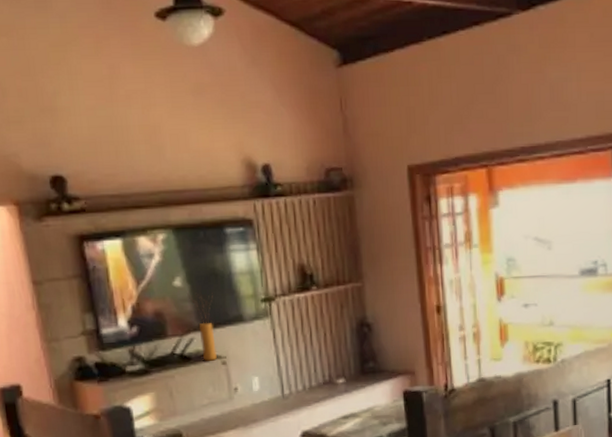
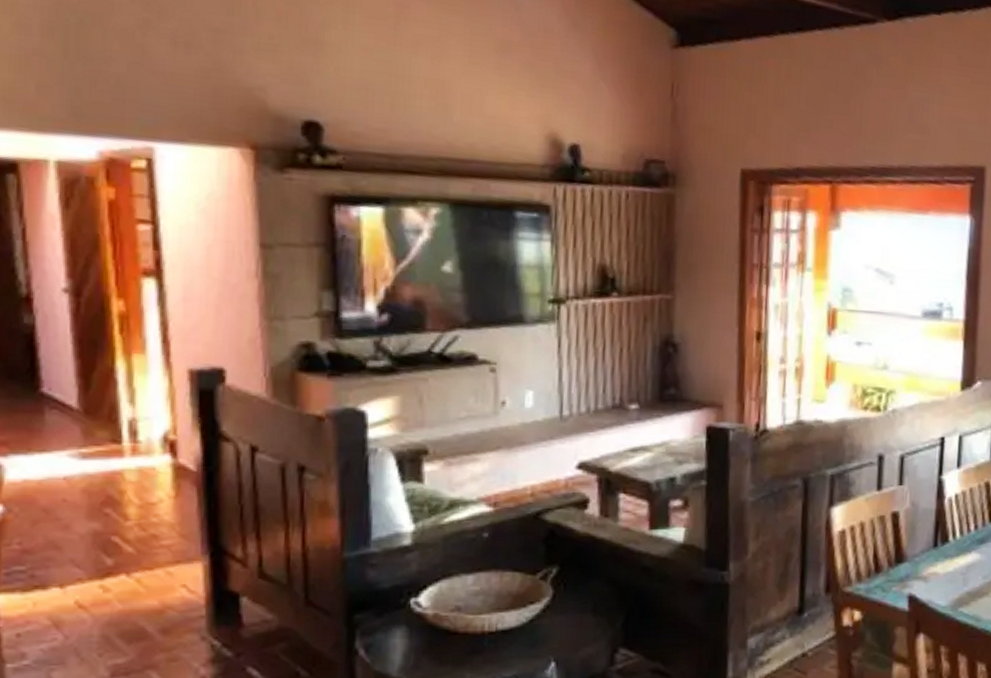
vase: present [186,292,218,362] -> none [456,281,491,367]

